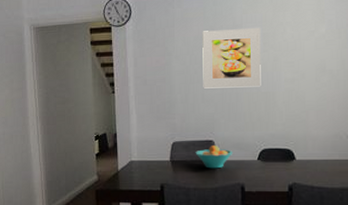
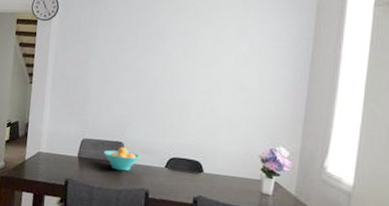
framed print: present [202,28,261,89] -> none [119,34,182,95]

